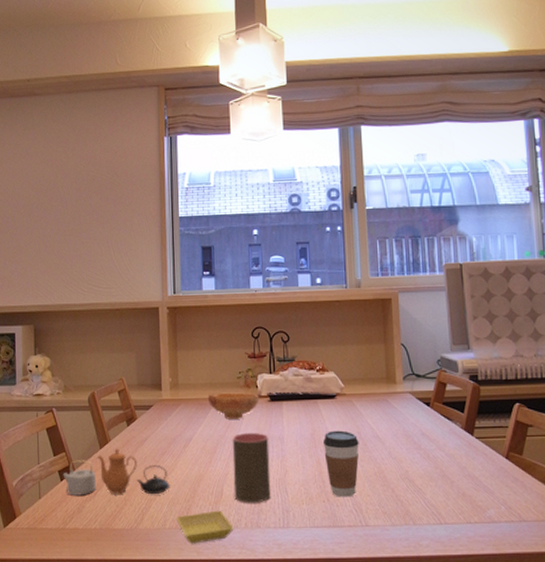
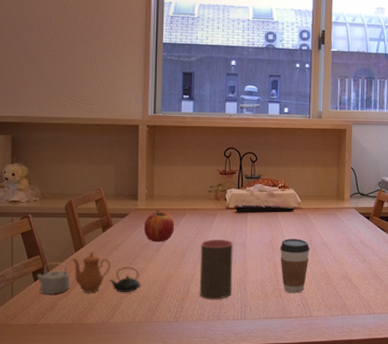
apple: none [169,400,202,437] -> present [143,209,174,242]
saucer: present [176,510,234,544] -> none [145,305,197,335]
bowl: present [207,392,260,419] -> none [180,204,227,227]

